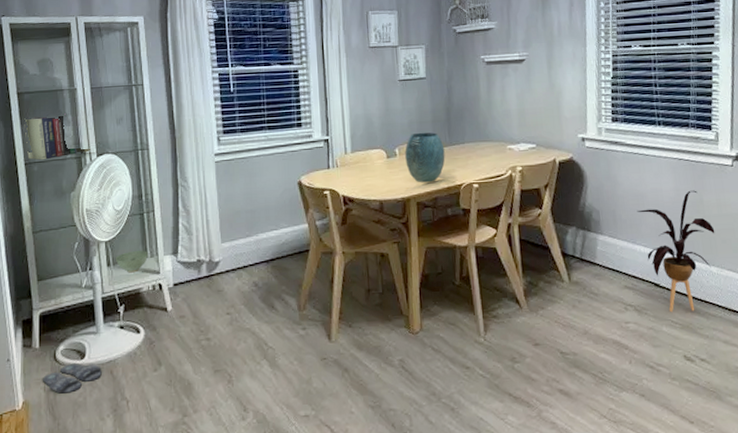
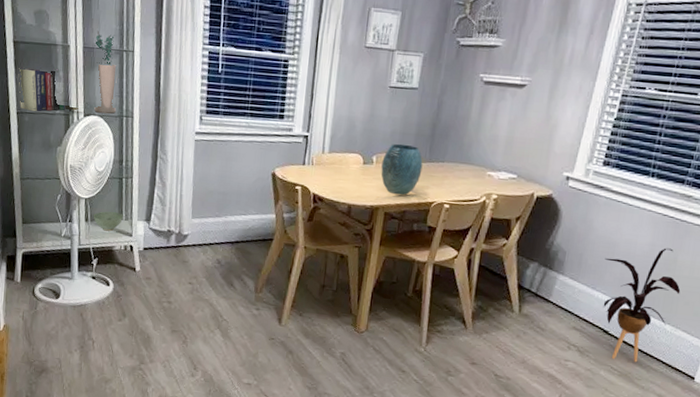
slippers: present [42,363,102,394] -> none [21,300,73,325]
vase: none [102,70,131,151] -> present [94,31,117,115]

